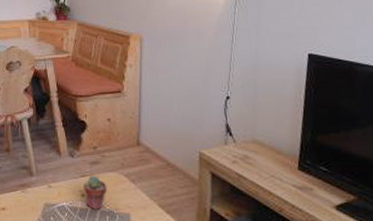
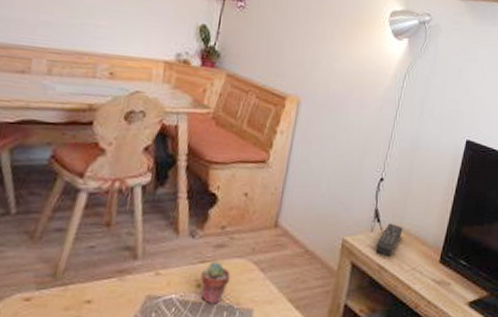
remote control: none [232,136,256,166] -> present [375,223,403,257]

